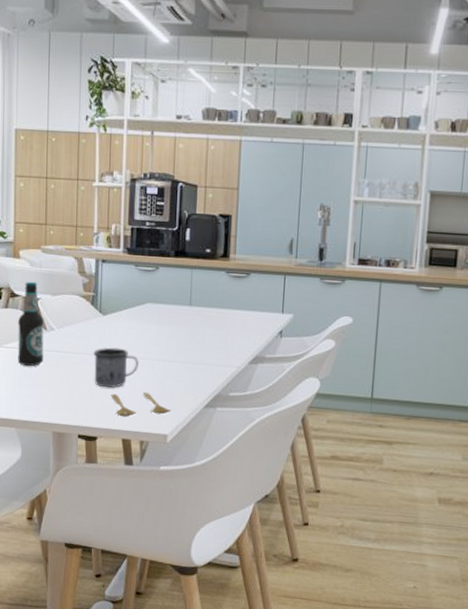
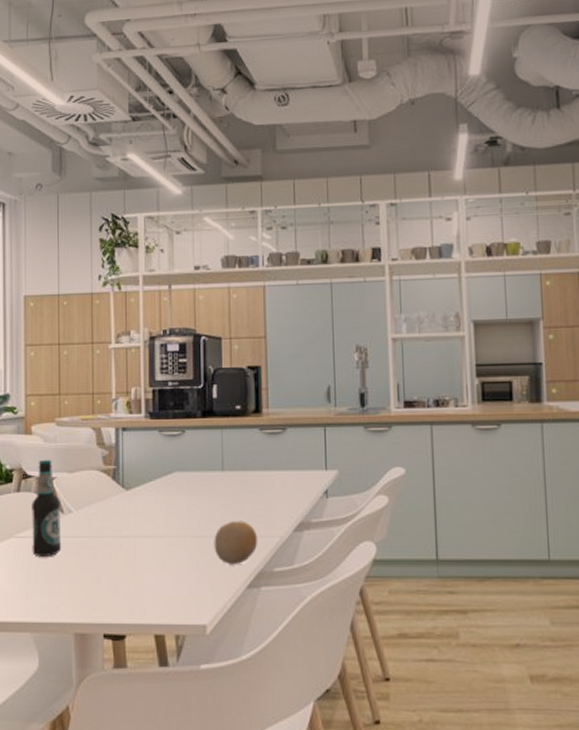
mug: present [93,347,139,388] -> none [117,527,169,575]
spoon: present [111,392,171,417] -> none [139,575,209,608]
fruit: none [178,350,218,388] -> present [214,521,258,565]

